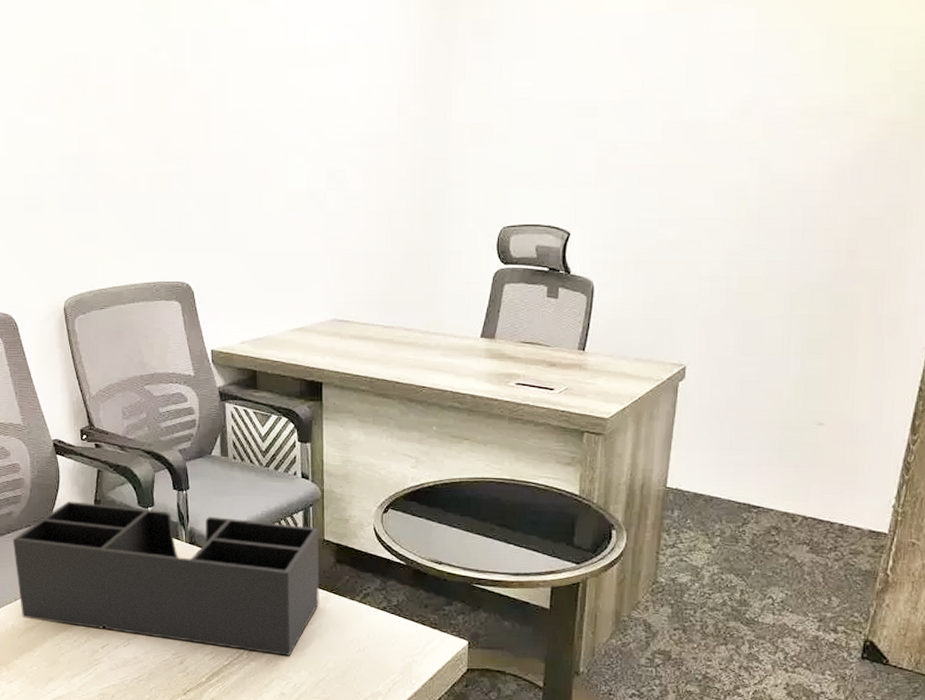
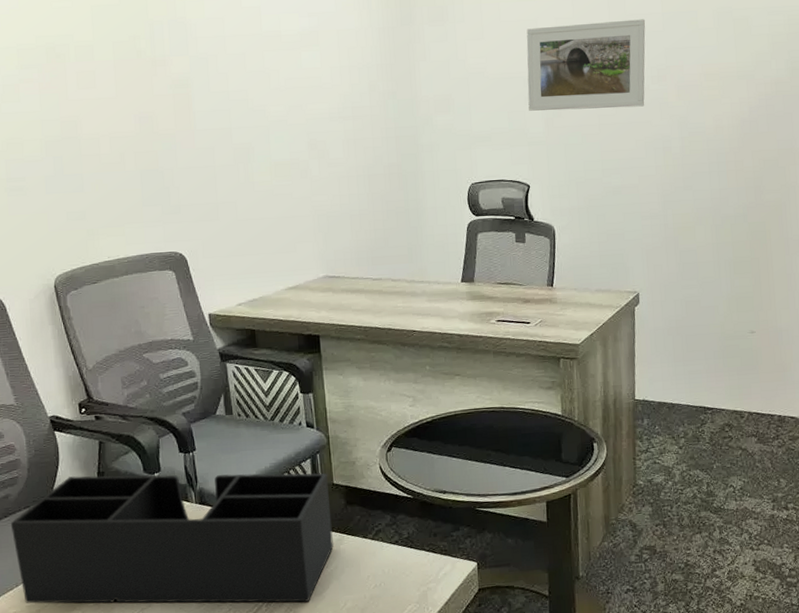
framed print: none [578,38,734,147] -> present [526,19,646,111]

